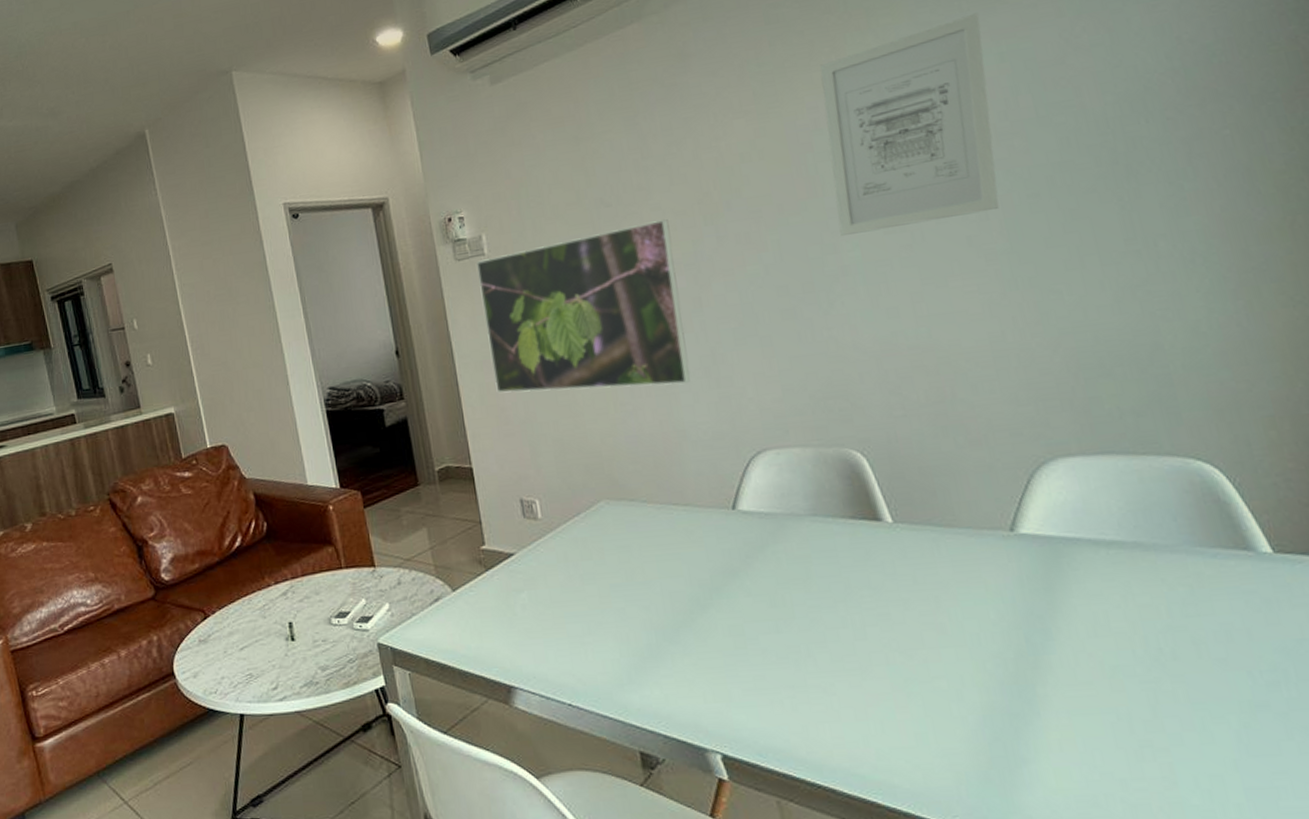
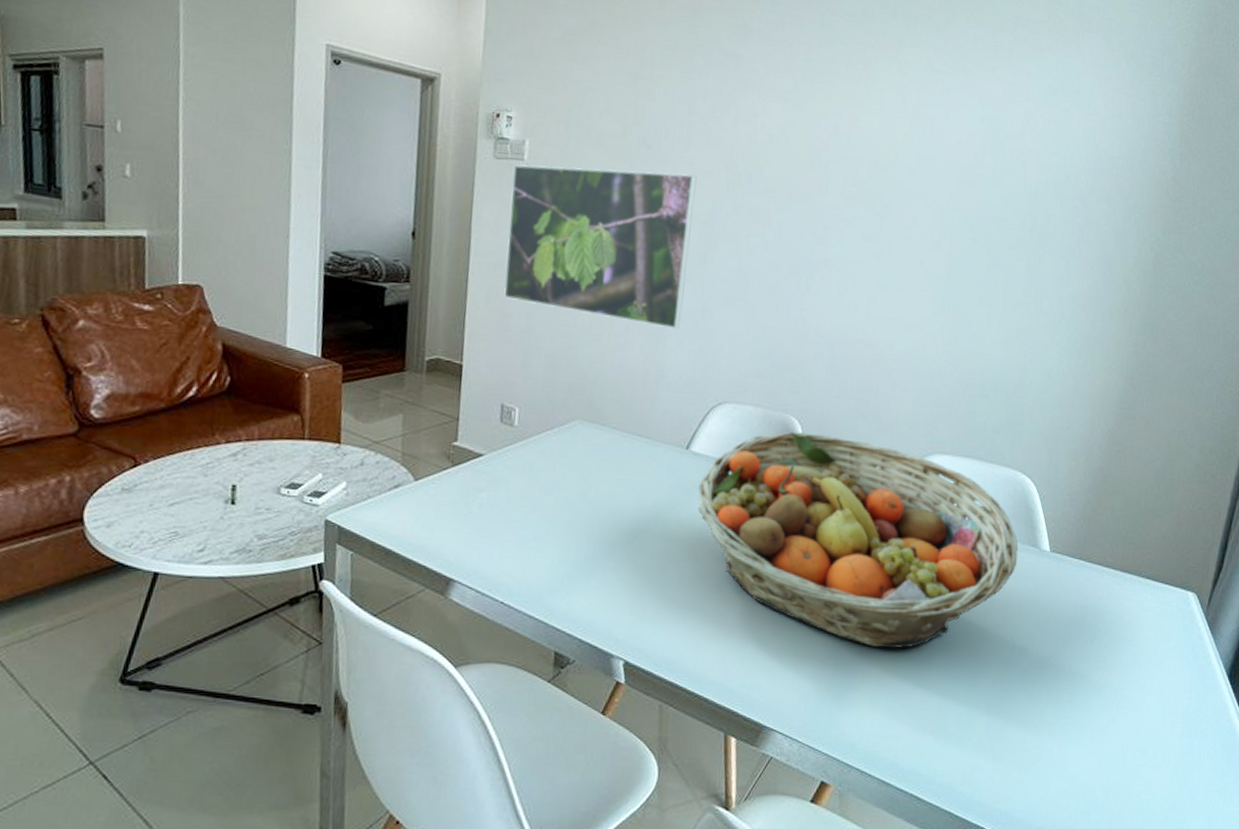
fruit basket: none [758,461,1226,707] -> present [698,431,1019,649]
wall art: present [820,12,999,237] -> none [830,75,977,244]

